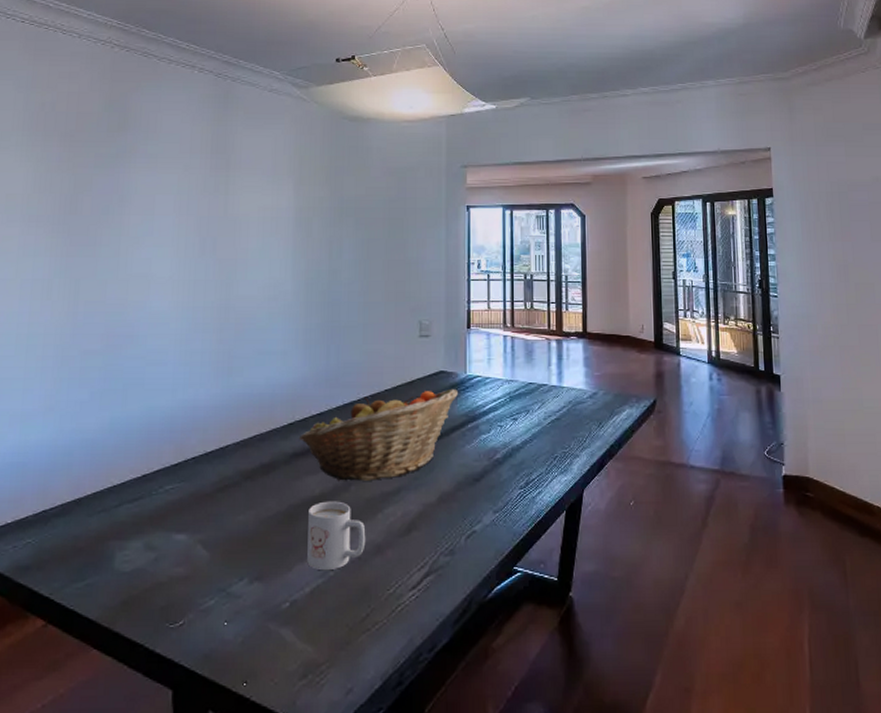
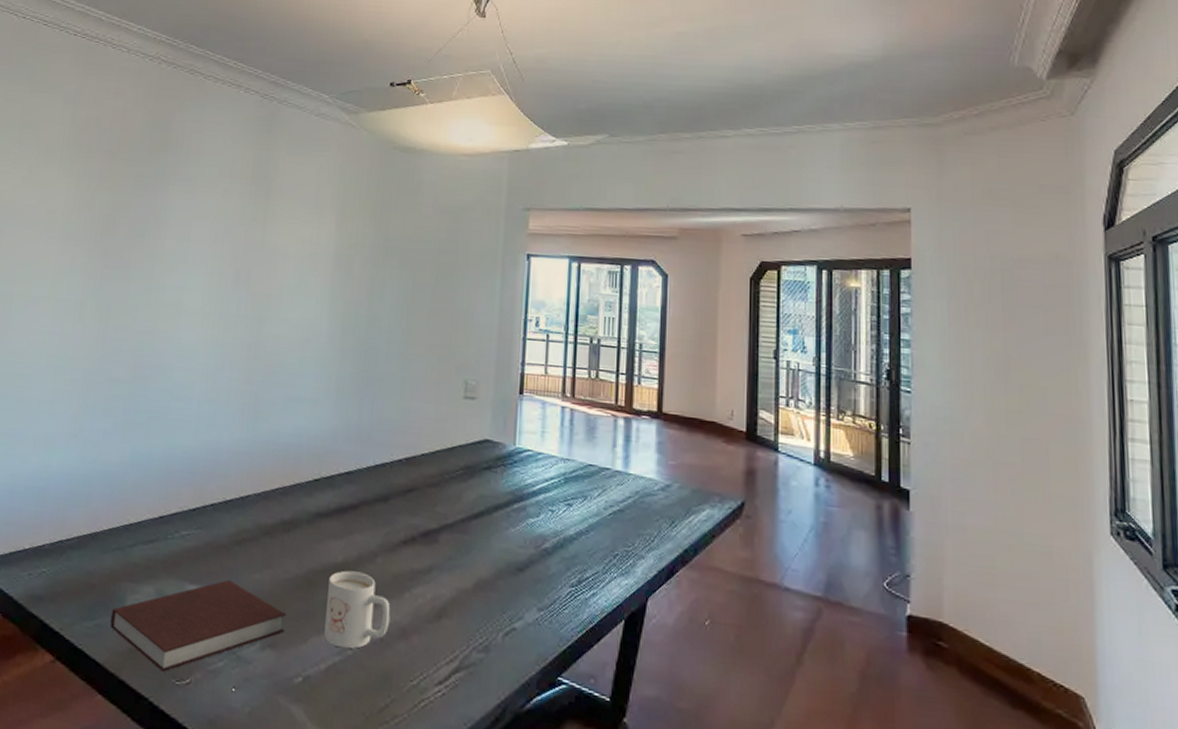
notebook: none [100,525,271,618] -> present [110,580,287,672]
fruit basket: present [300,388,458,481] -> none [325,459,504,556]

